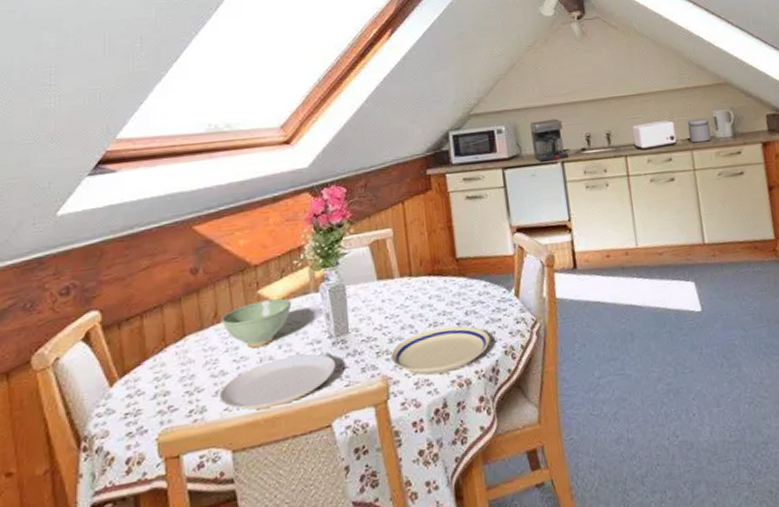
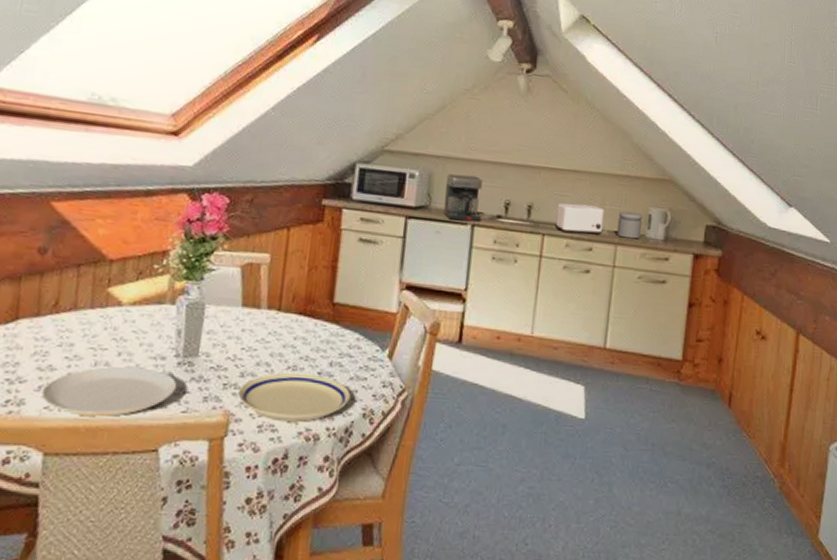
bowl: present [221,298,292,348] -> none [60,299,143,350]

